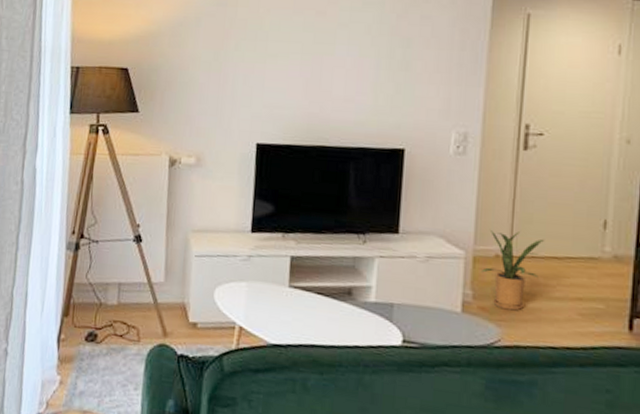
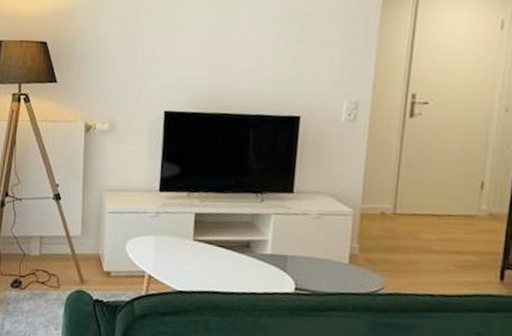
house plant: present [480,230,544,311] -> none [367,191,426,263]

